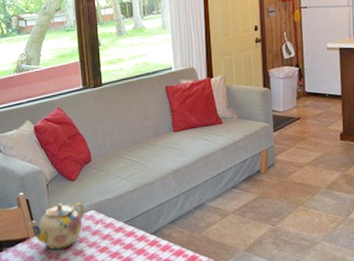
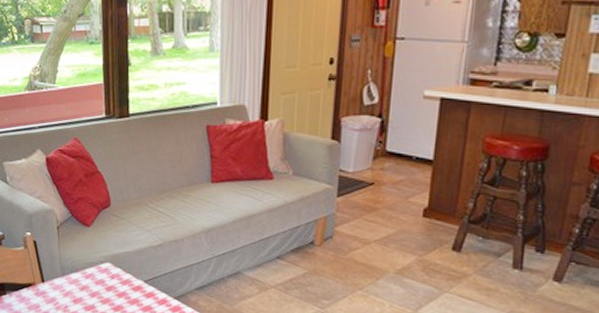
teapot: present [28,202,84,249] -> none [35,250,99,301]

